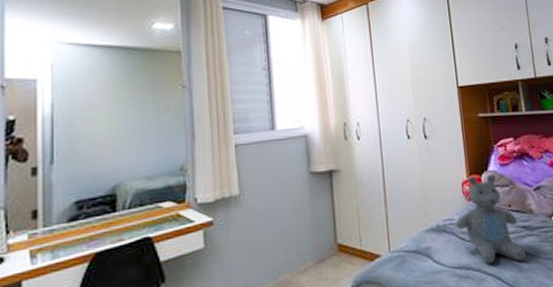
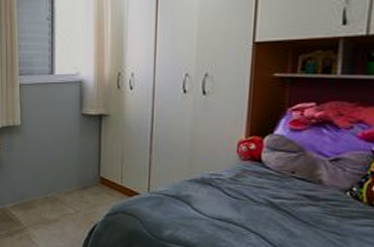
teddy bear: present [455,175,526,264] -> none [222,137,302,228]

